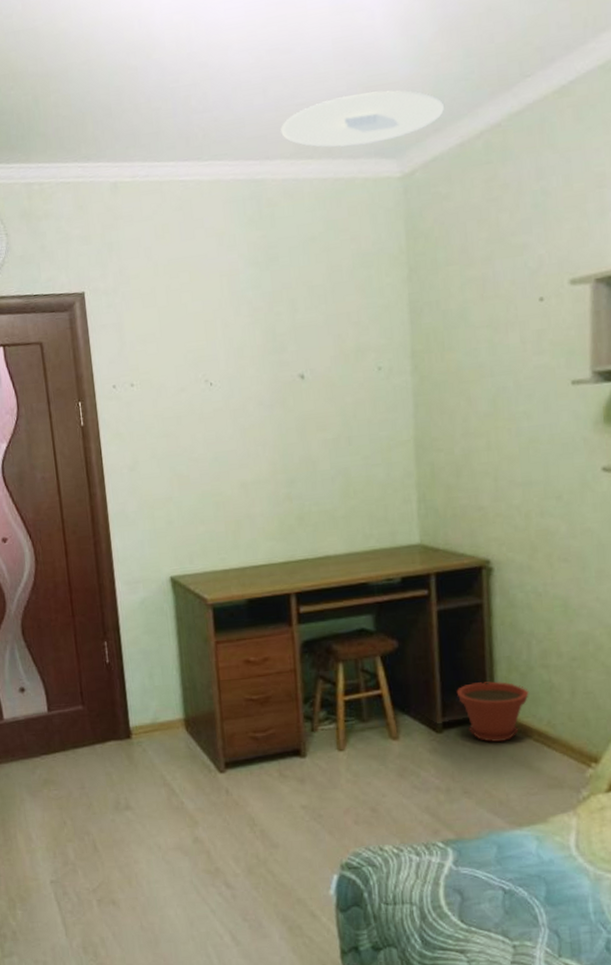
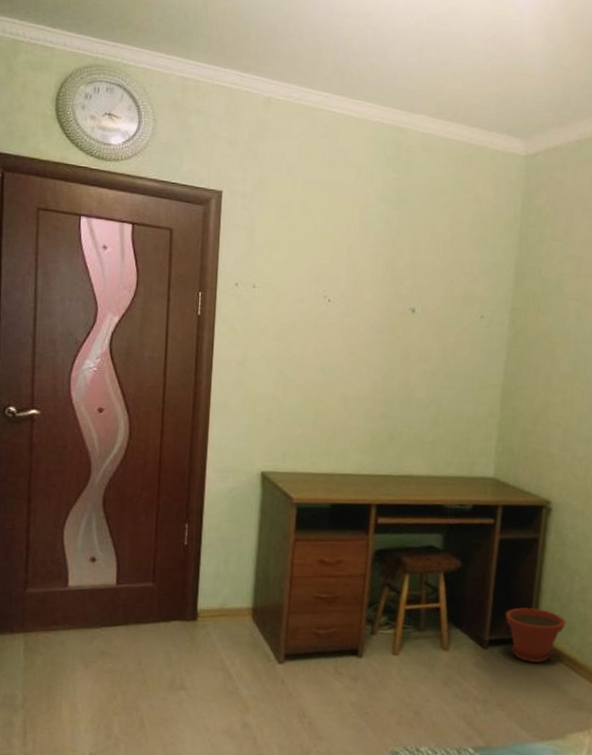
ceiling light: present [281,90,444,148] -> none [428,74,570,122]

